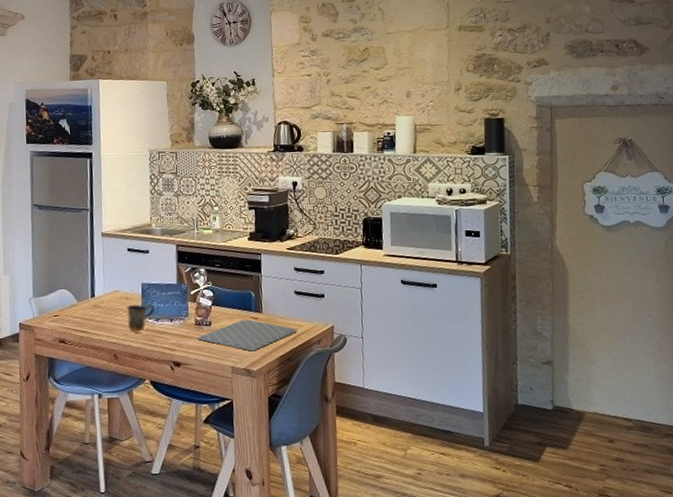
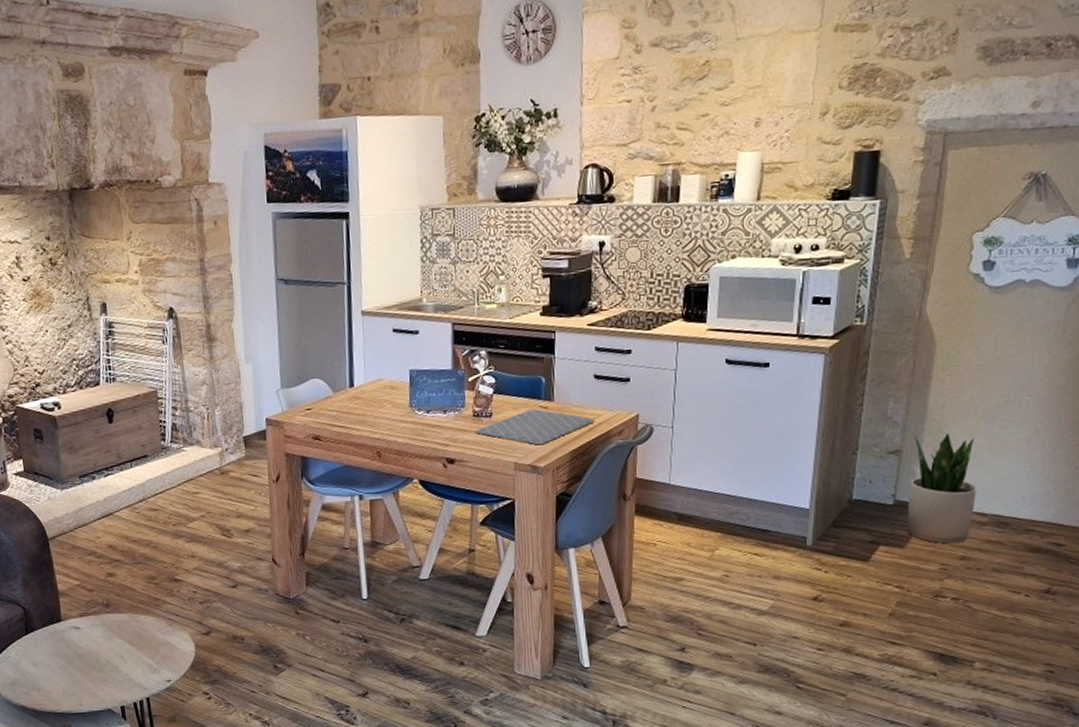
mug: present [126,303,155,332] -> none [391,393,425,426]
planter: none [560,346,621,446] -> present [907,433,976,544]

